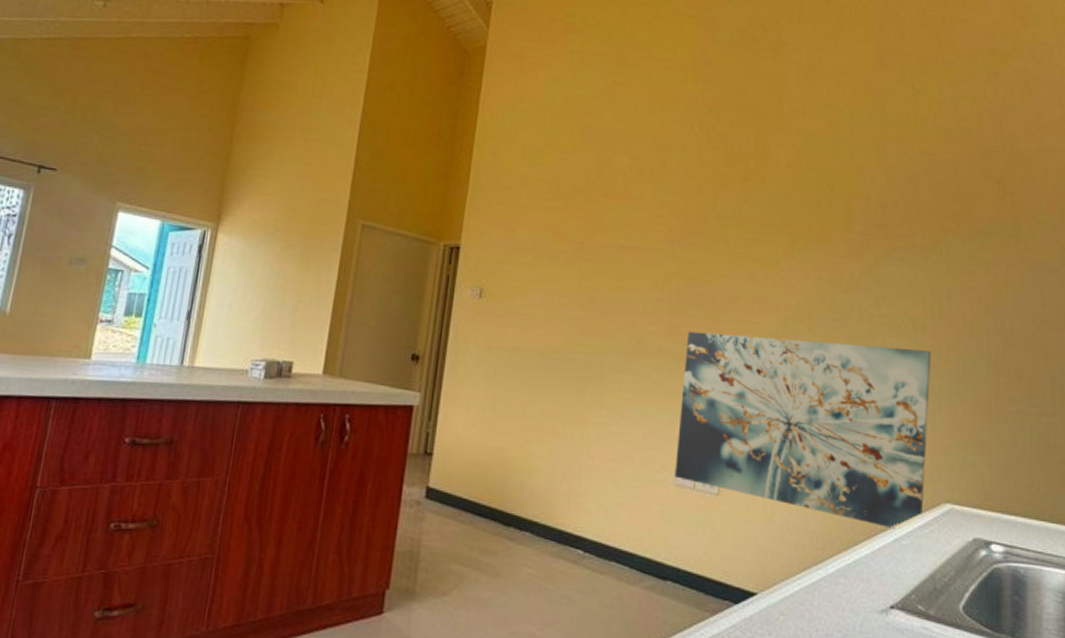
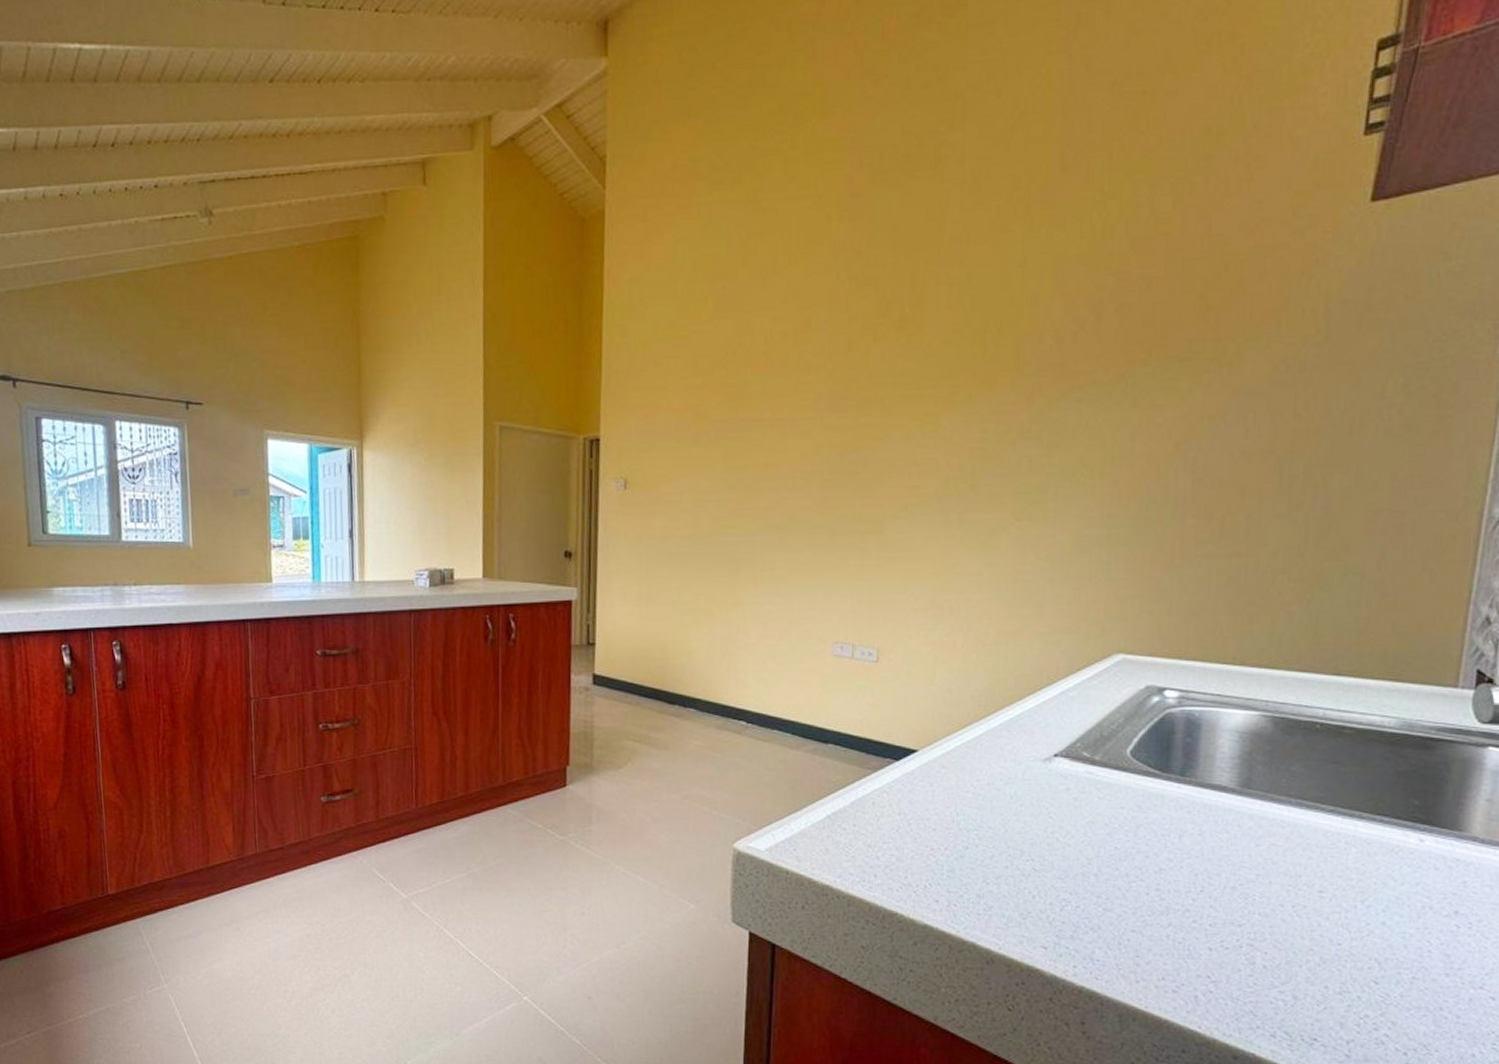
wall art: present [675,331,931,529] -> none [833,498,1109,682]

